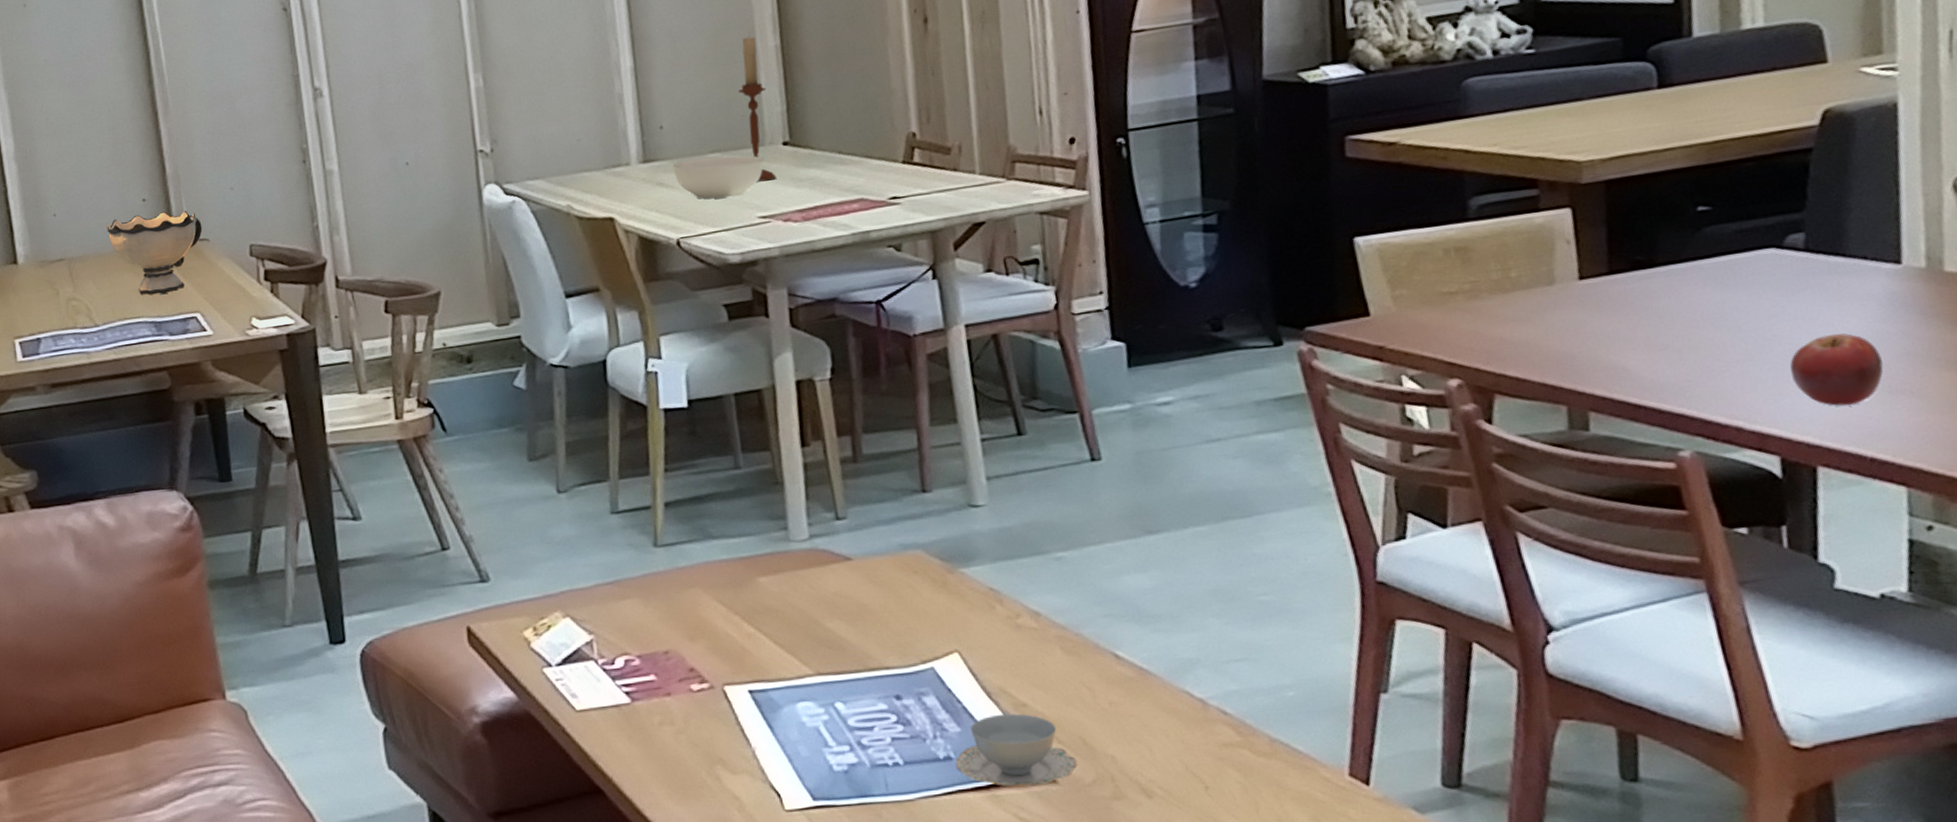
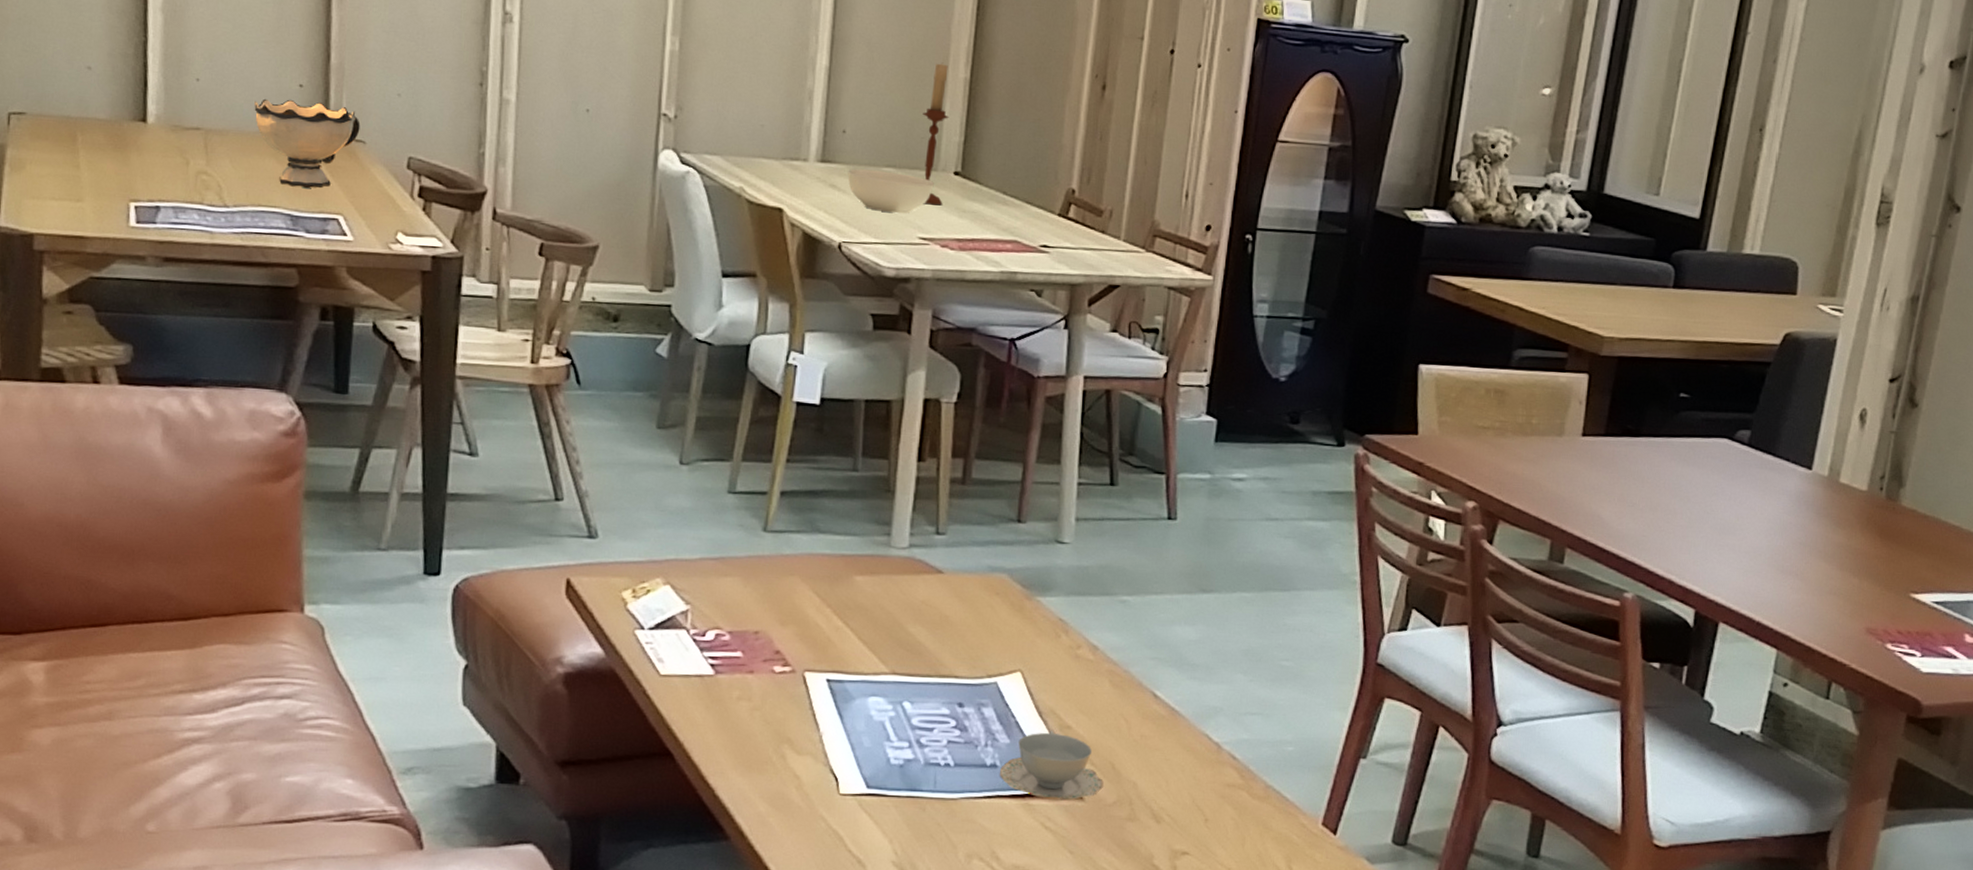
fruit: present [1790,333,1884,406] -> none [1717,517,1782,577]

